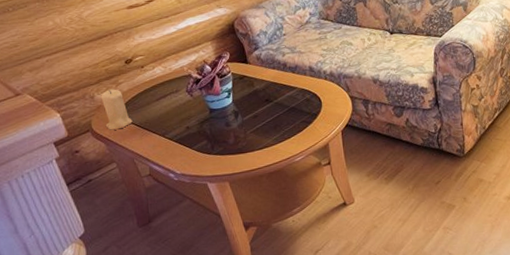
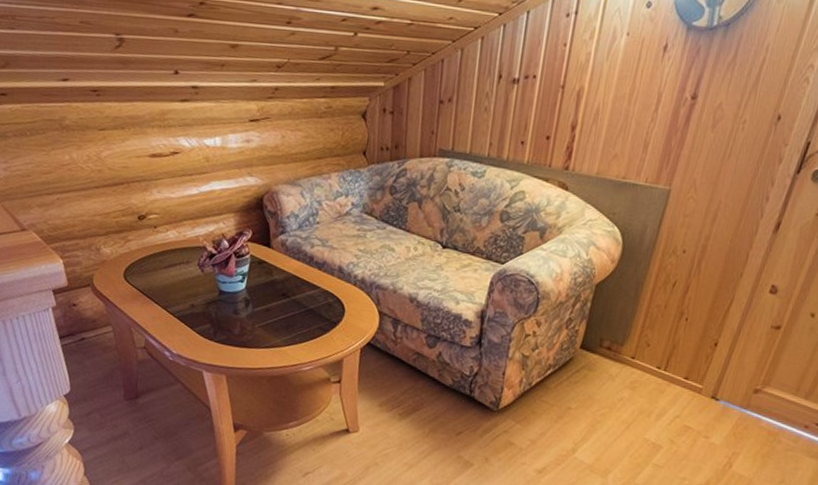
candle: present [101,89,133,130] -> none [107,244,136,291]

